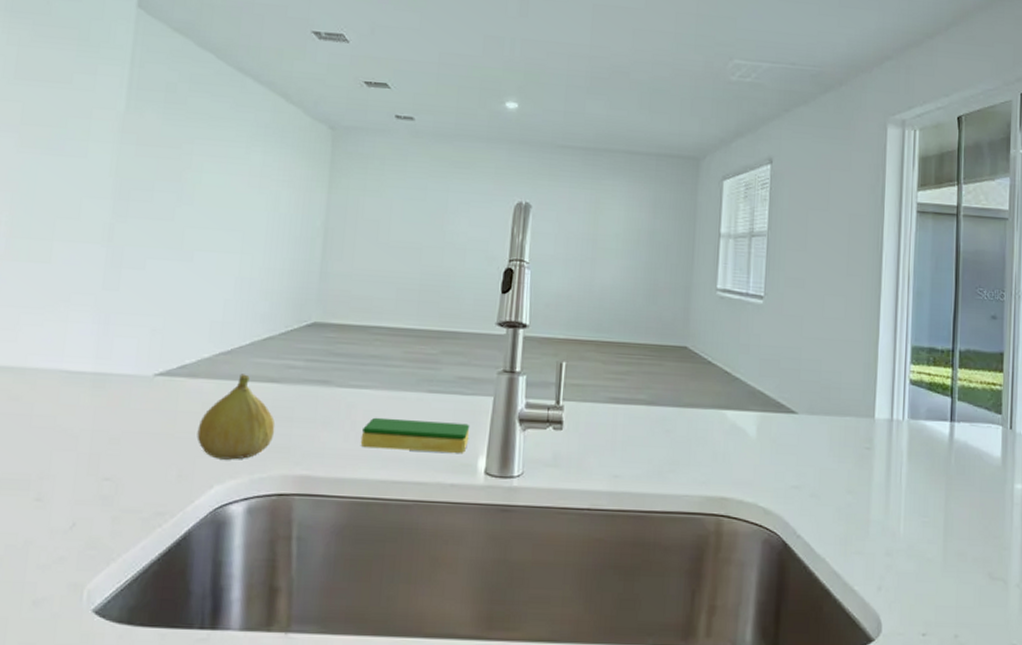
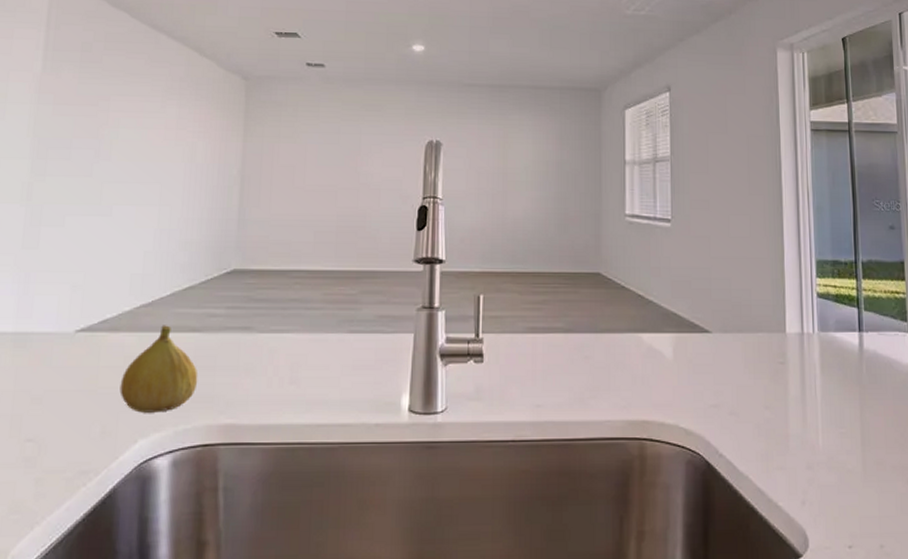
dish sponge: present [360,417,470,453] -> none [284,361,392,392]

